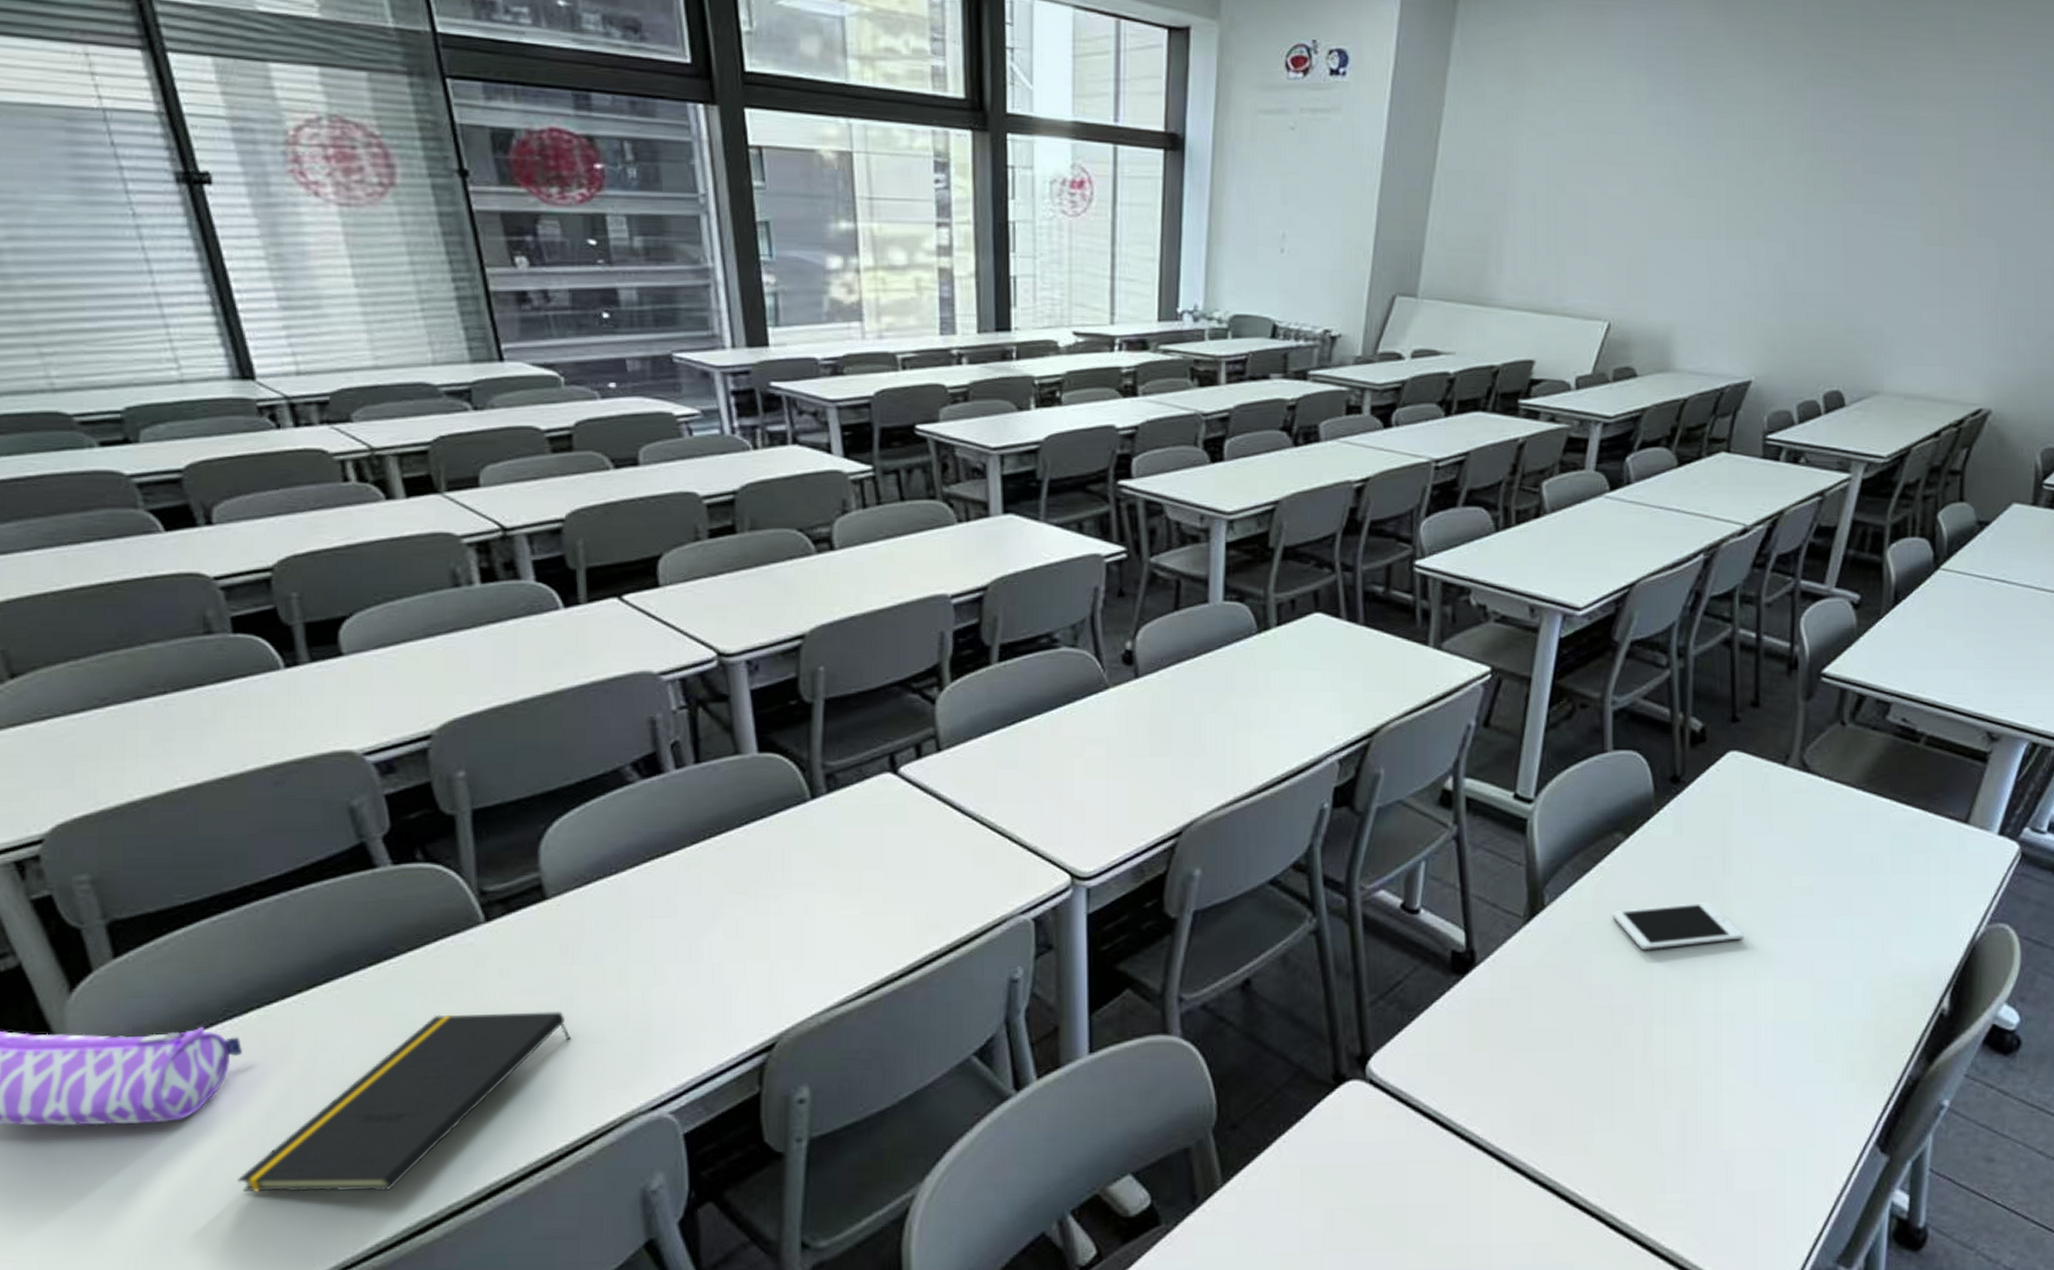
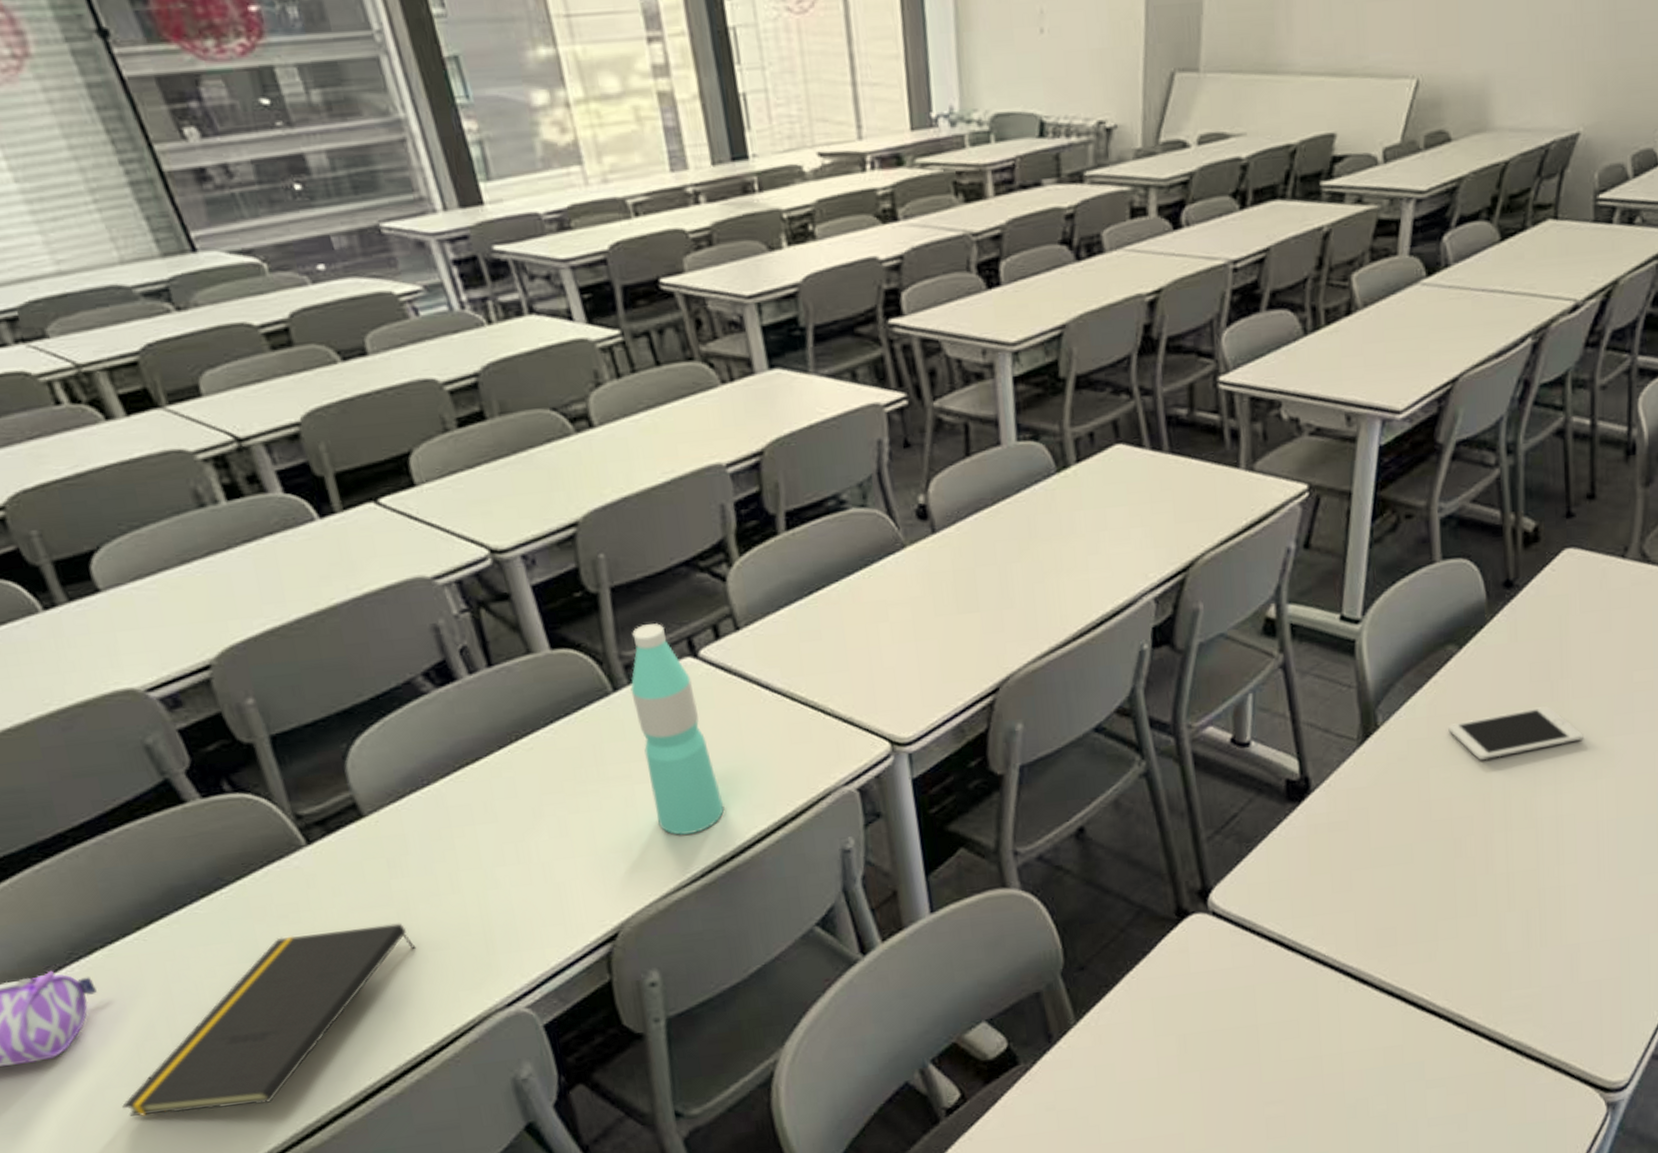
water bottle: none [828,737,901,948] -> present [630,623,725,835]

